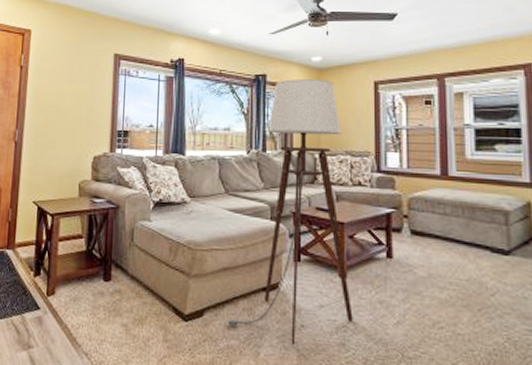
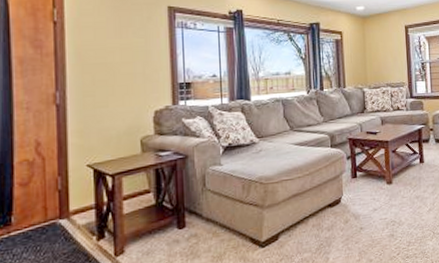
floor lamp: present [225,79,353,346] -> none [298,26,399,246]

